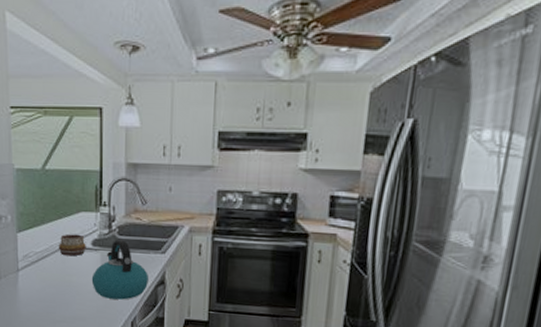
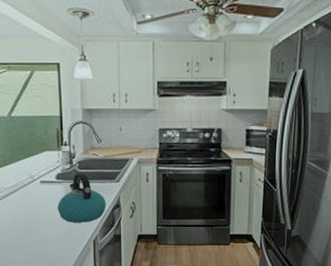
decorative bowl: present [58,234,86,257] -> none [26,170,51,189]

